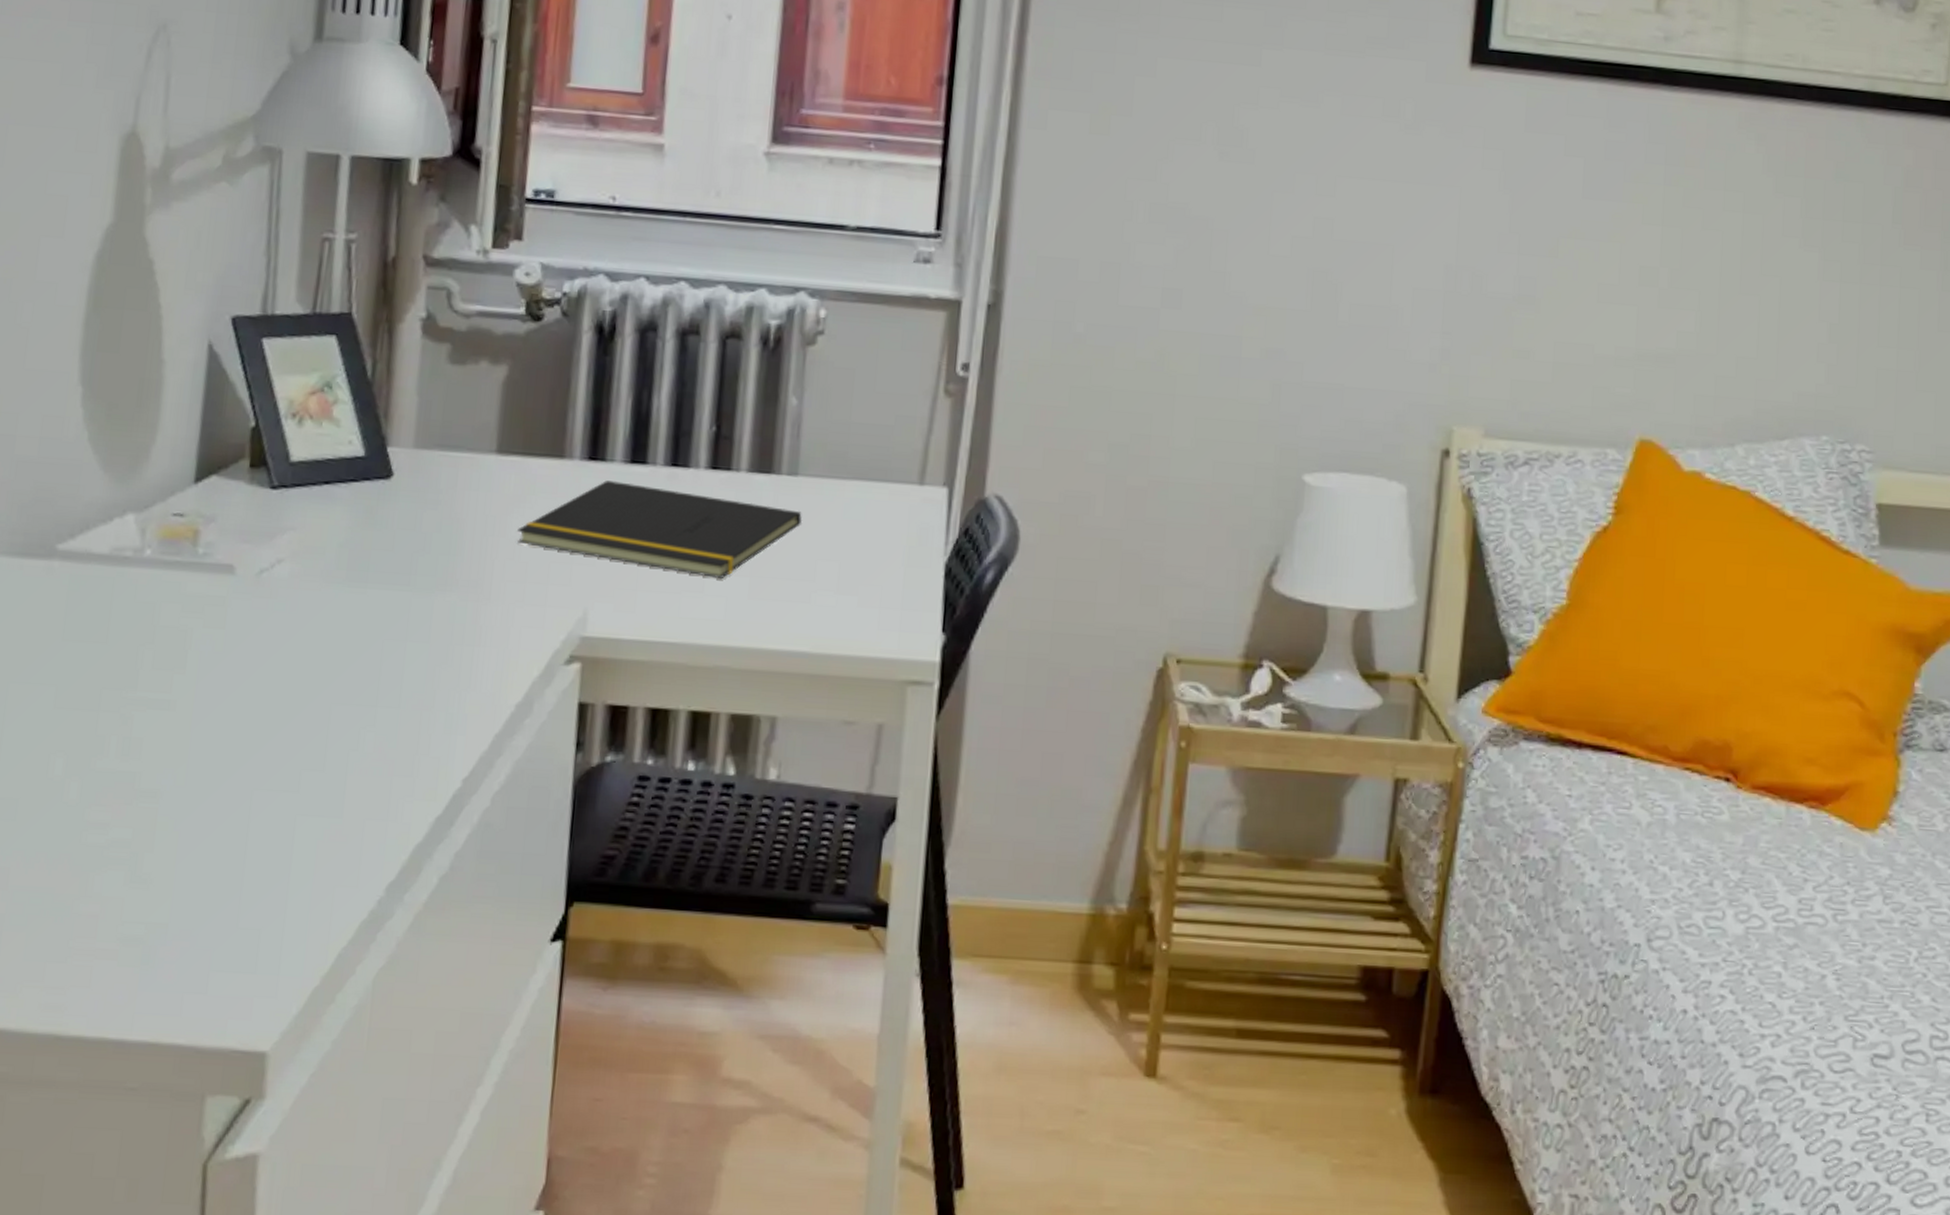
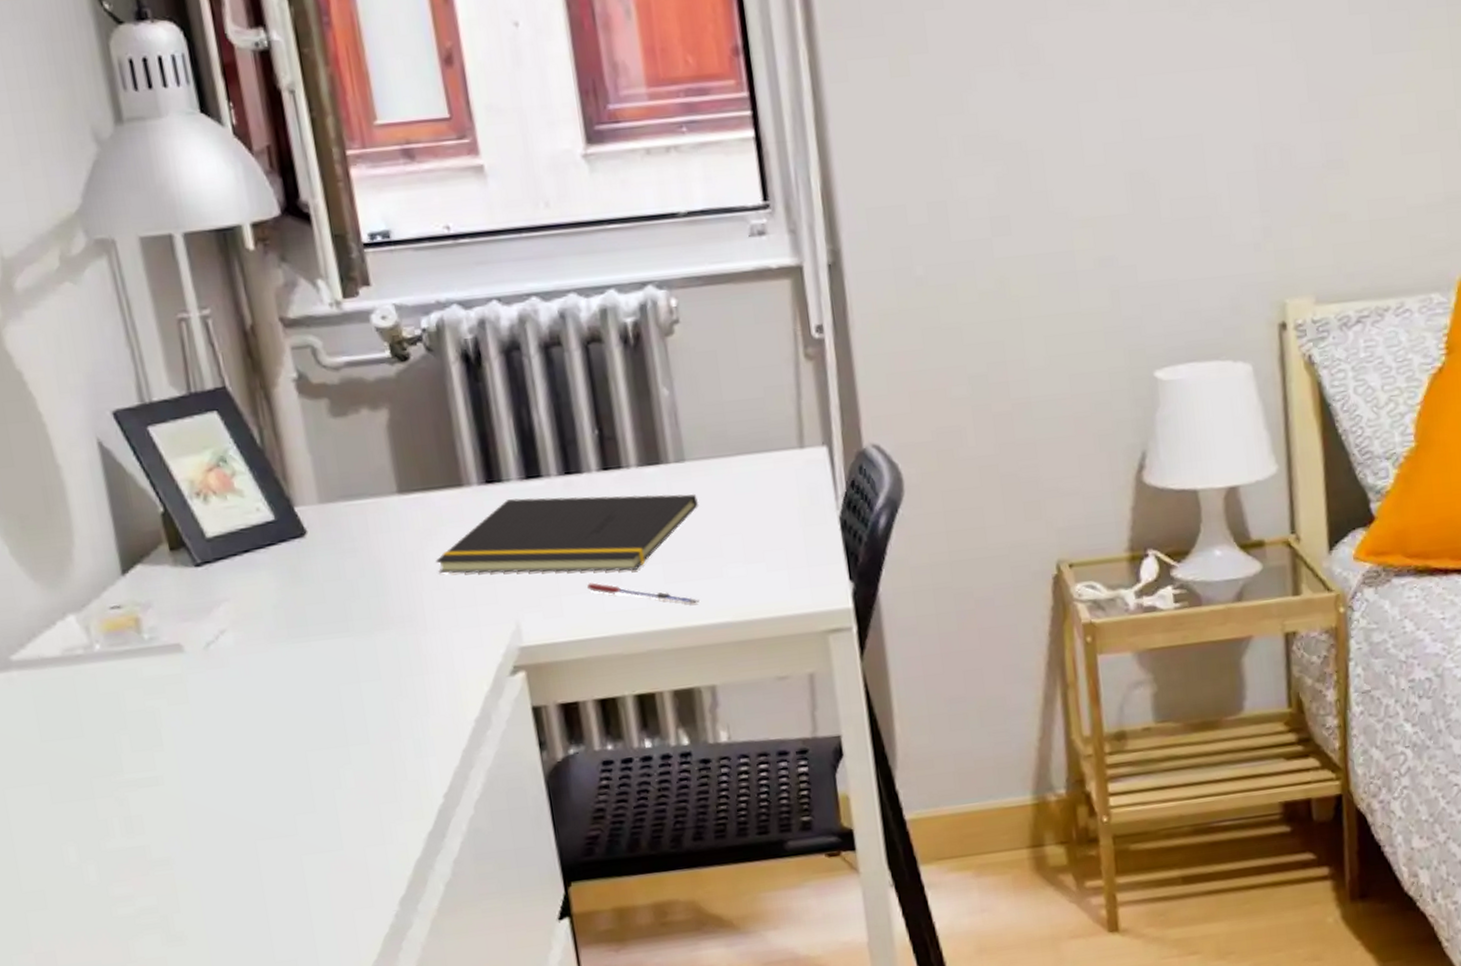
pen: none [667,583,780,626] -> present [587,582,700,604]

